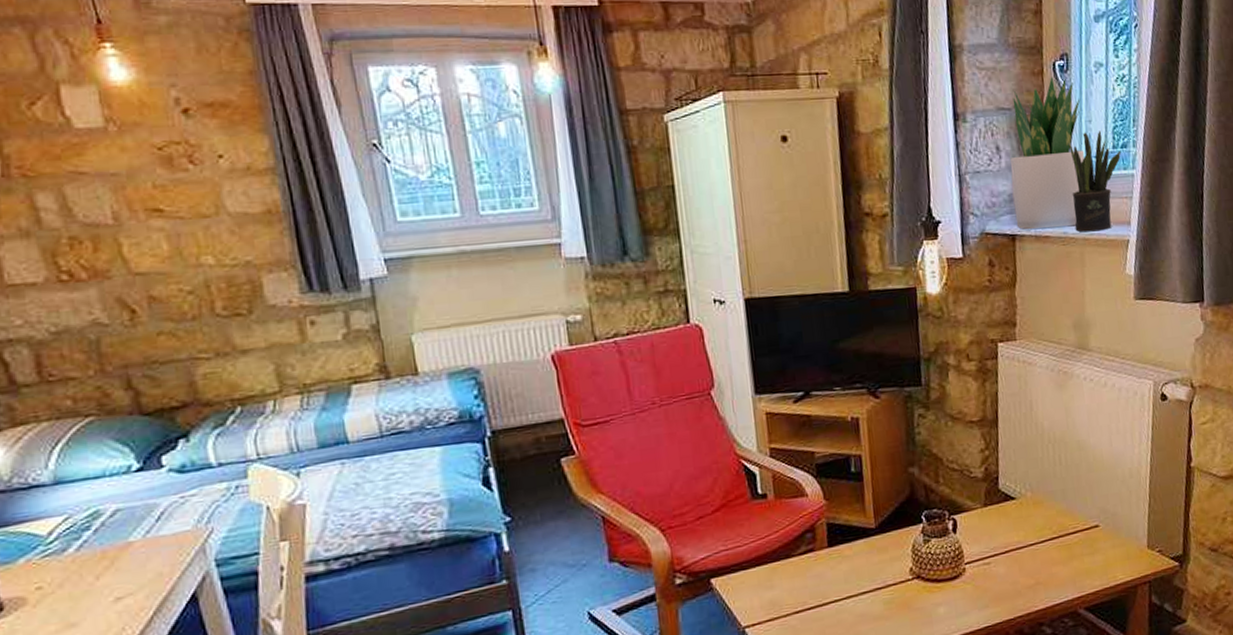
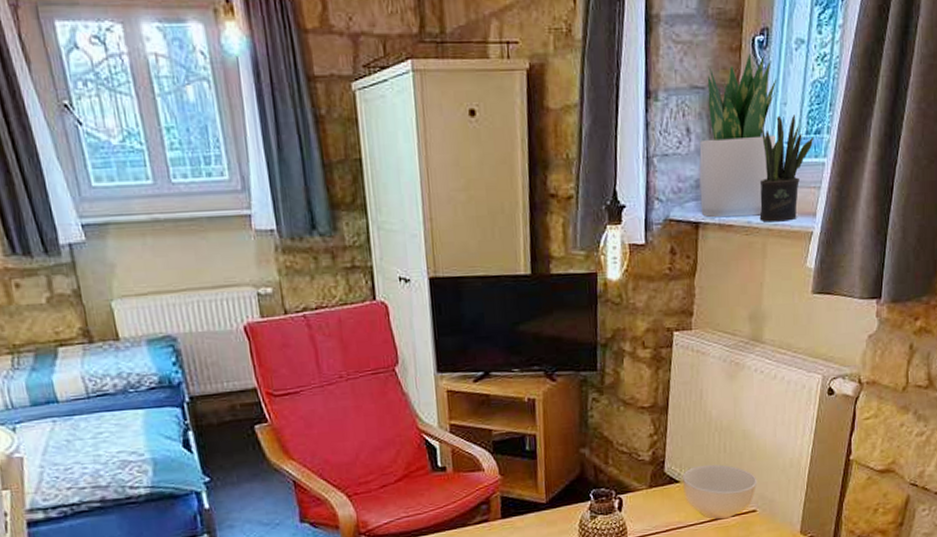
bowl: none [1017,478,1098,538] -> present [682,464,758,520]

